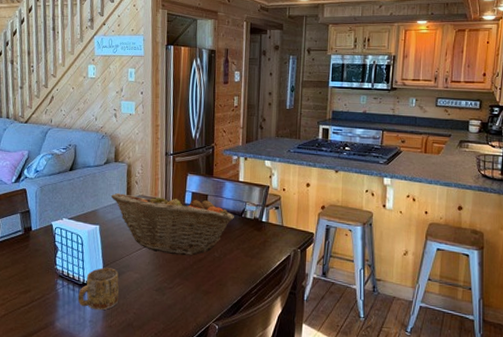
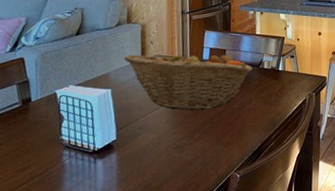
mug: present [77,267,119,310] -> none [87,131,135,177]

